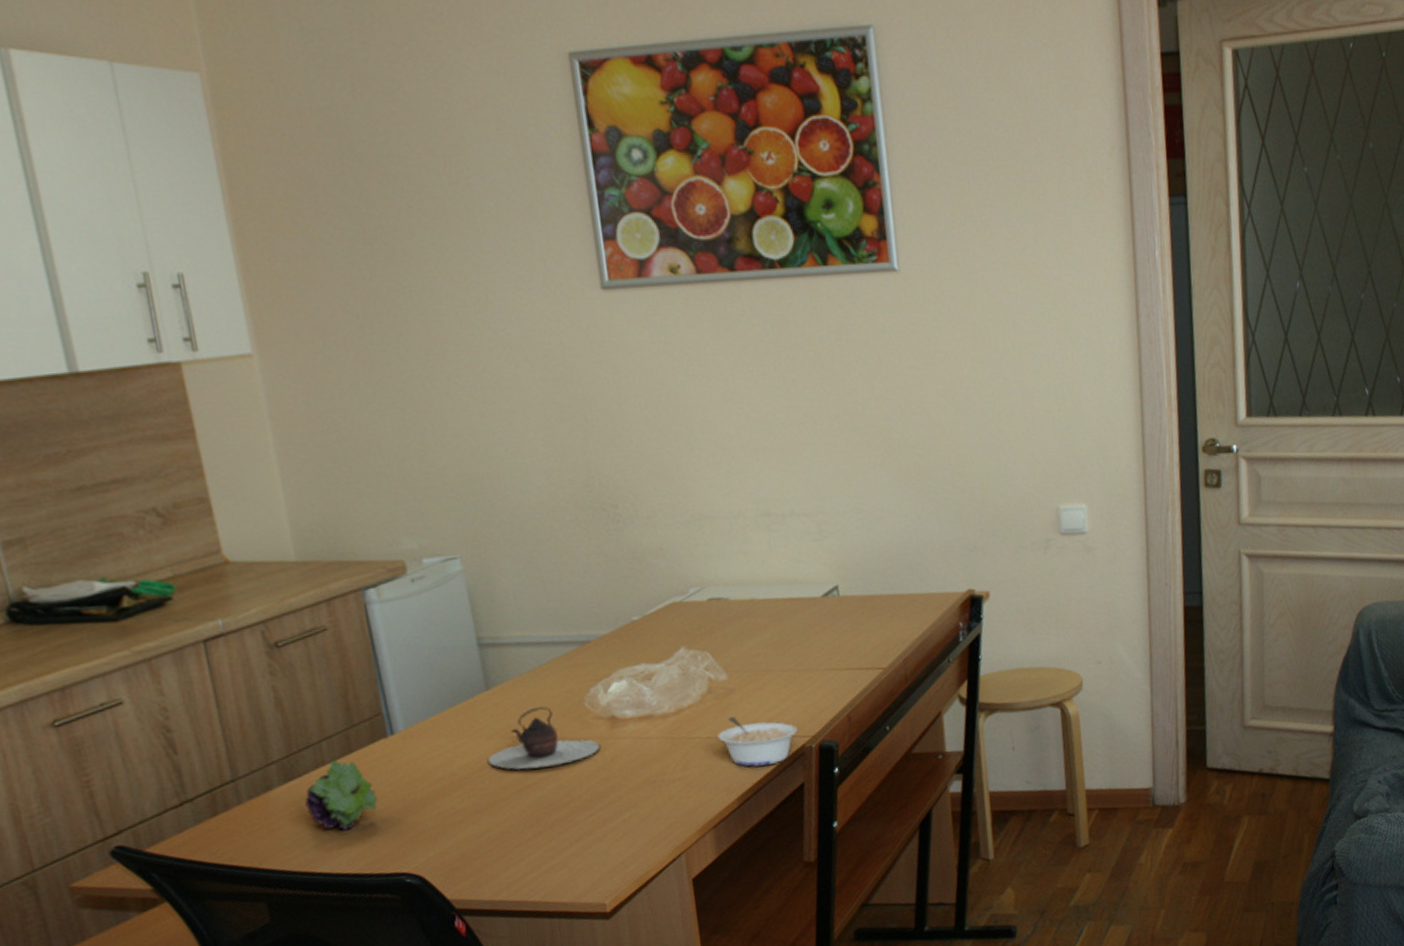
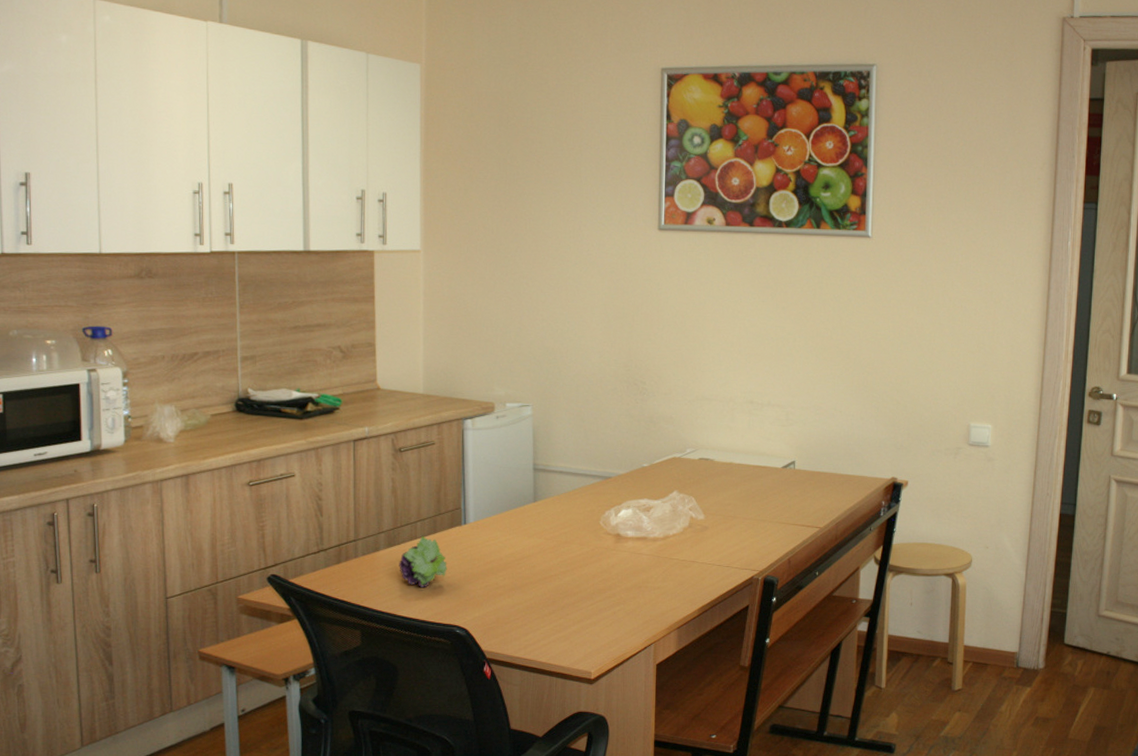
teapot: present [488,706,600,770] -> none [527,519,605,564]
legume: present [717,717,798,767] -> none [691,548,750,587]

